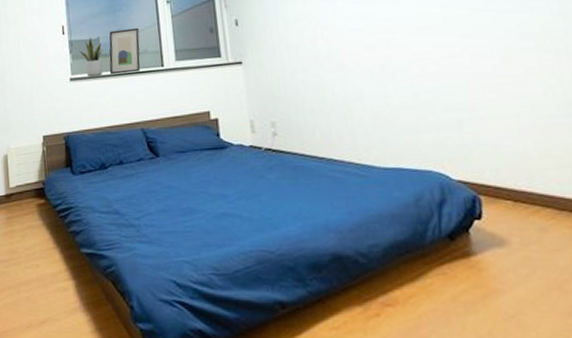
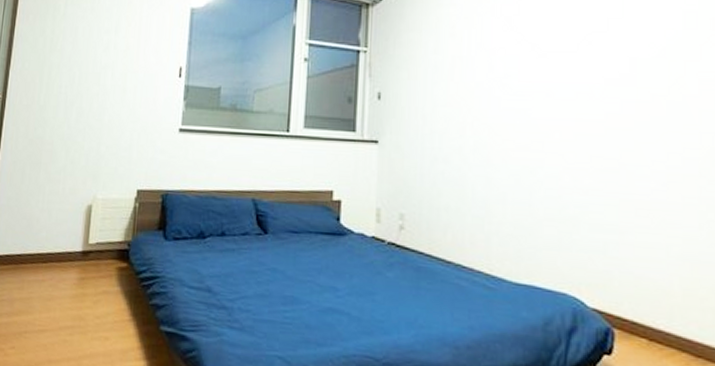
potted plant: present [79,37,106,77] -> none [195,86,226,132]
picture frame: present [109,27,141,75] -> none [226,82,269,134]

